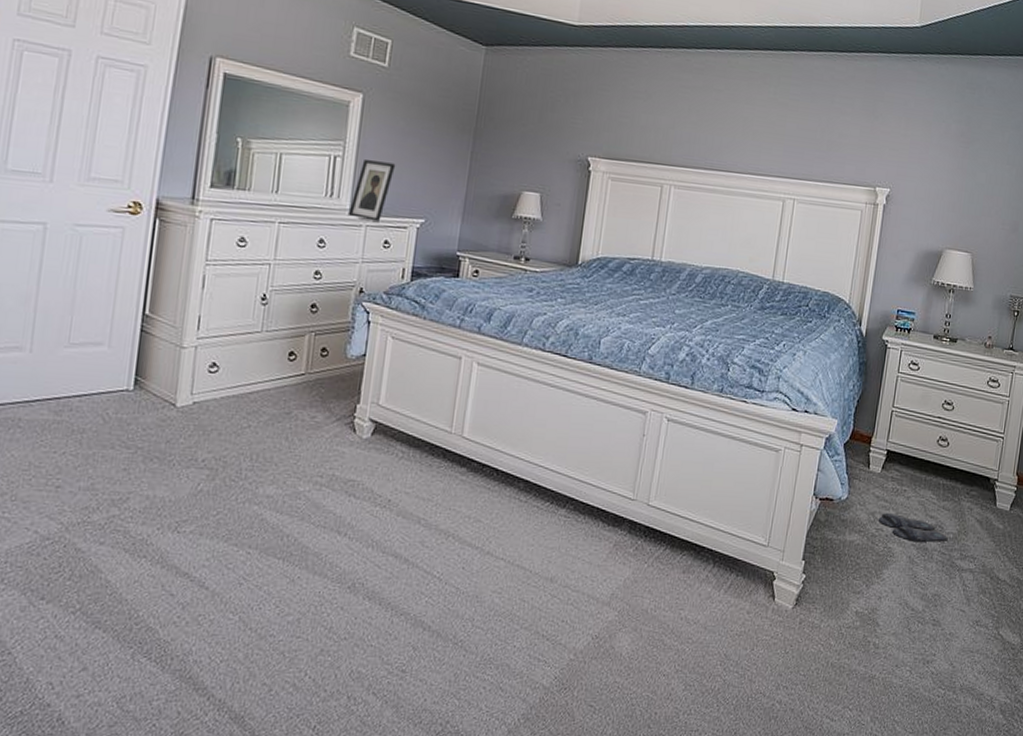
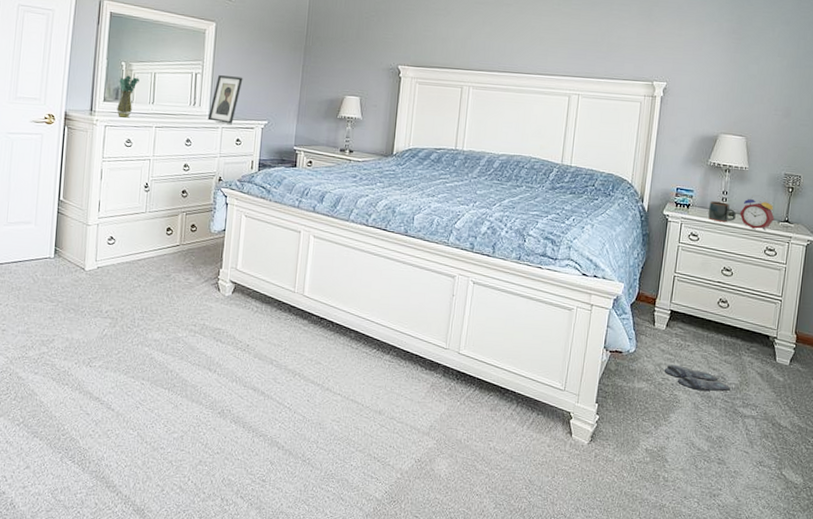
vase: none [227,153,260,210] -> present [116,74,140,118]
mug: none [929,325,959,350] -> present [708,201,736,223]
alarm clock: none [963,318,999,359] -> present [739,194,775,231]

